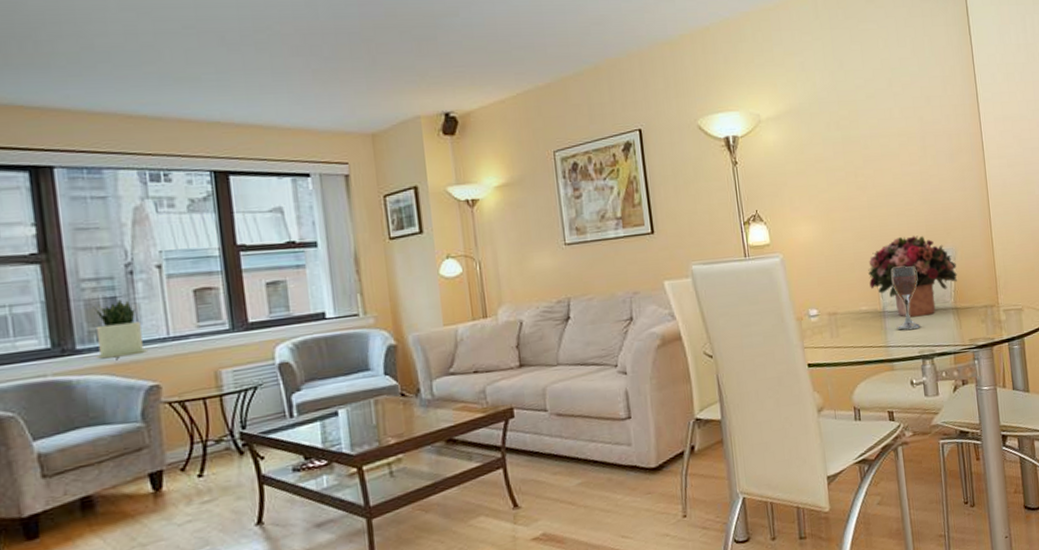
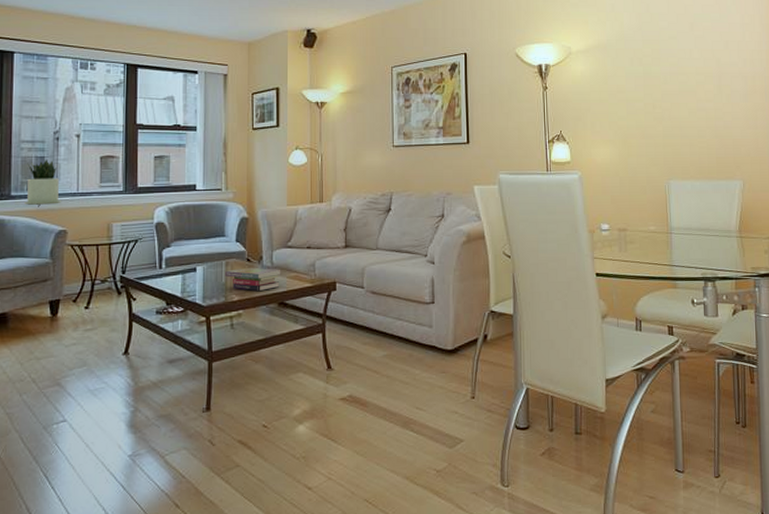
books: none [375,401,445,431] -> present [225,267,281,292]
bouquet: present [868,235,958,318] -> none [659,166,744,241]
cup: present [891,266,921,330] -> none [680,194,705,253]

